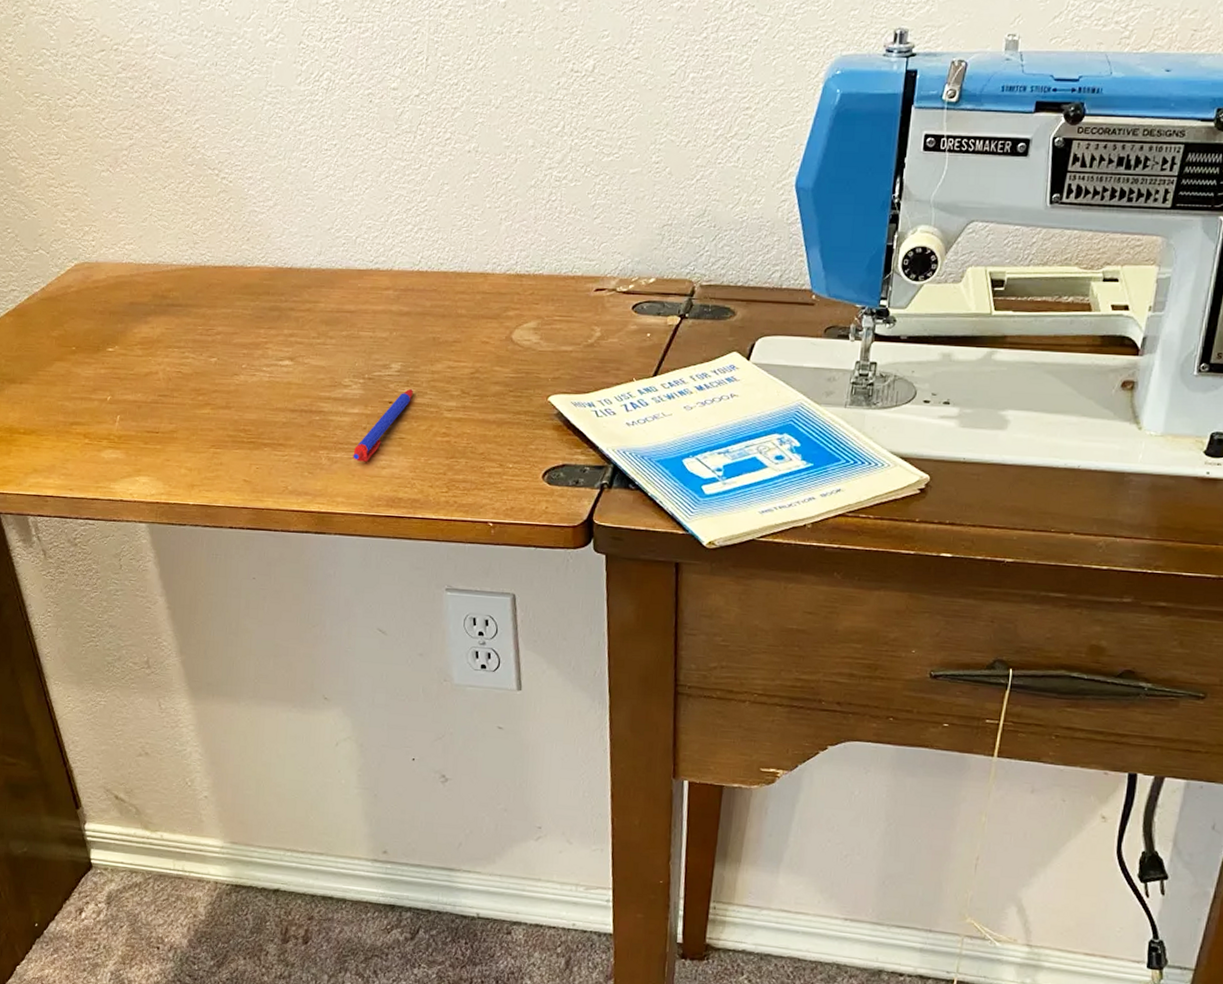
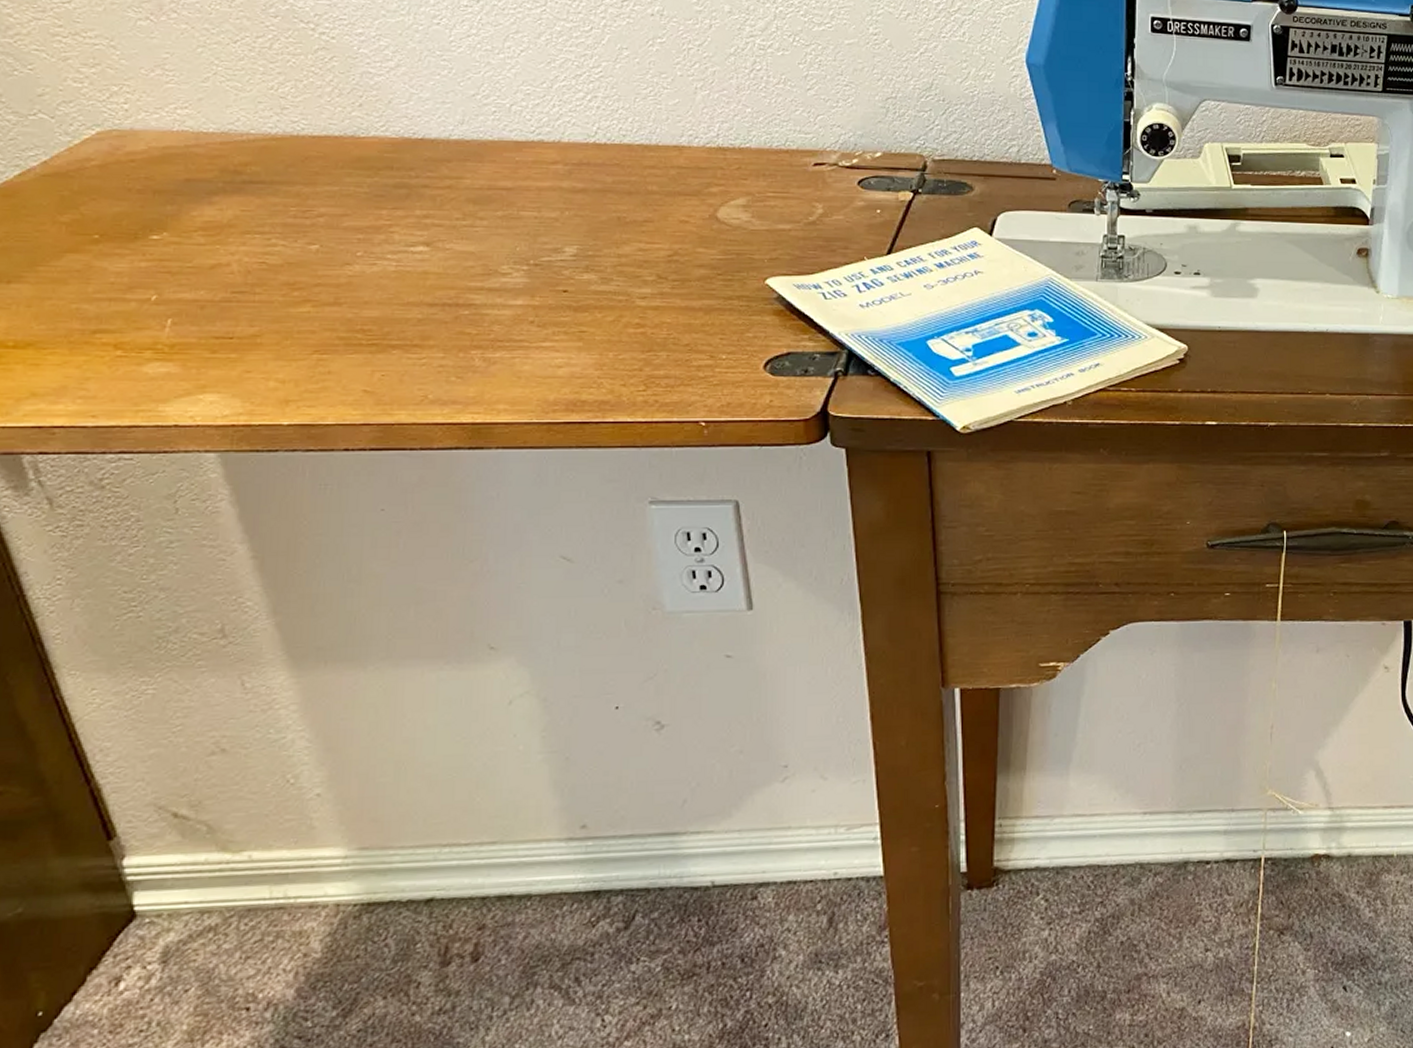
pen: present [353,388,413,462] -> none [517,274,595,361]

